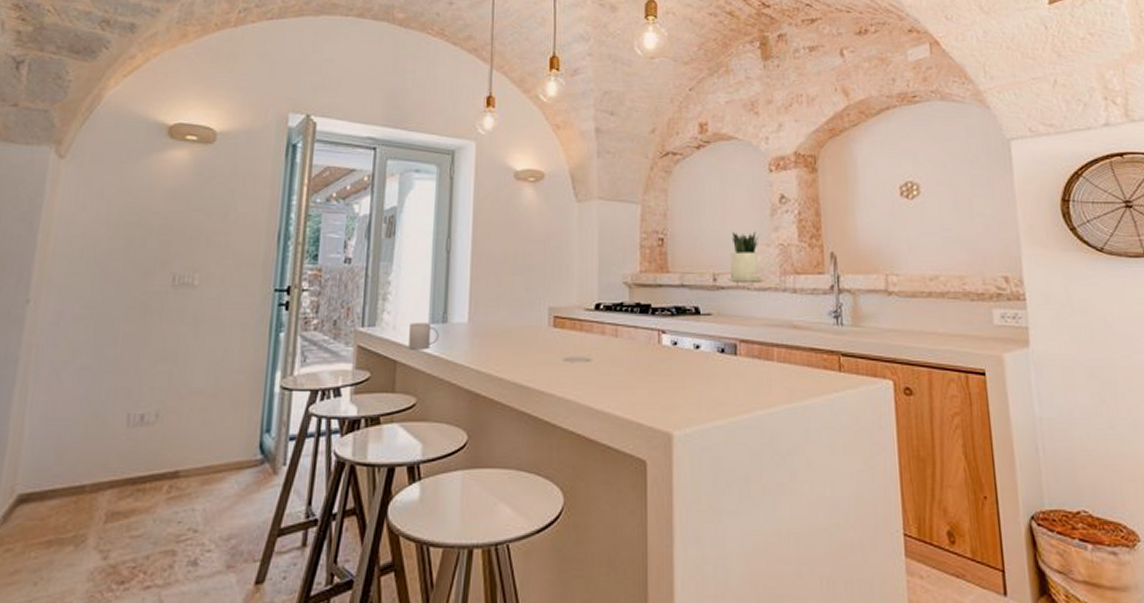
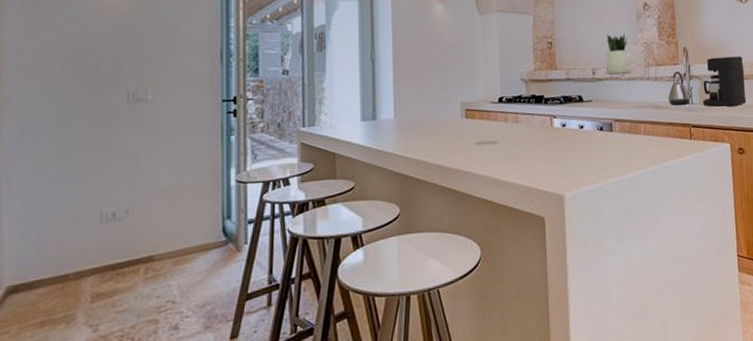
mug: present [409,323,439,350] -> none [344,120,370,143]
kettle: none [809,283,840,326] -> present [667,72,690,105]
coffee maker: none [856,267,915,332] -> present [703,56,747,107]

